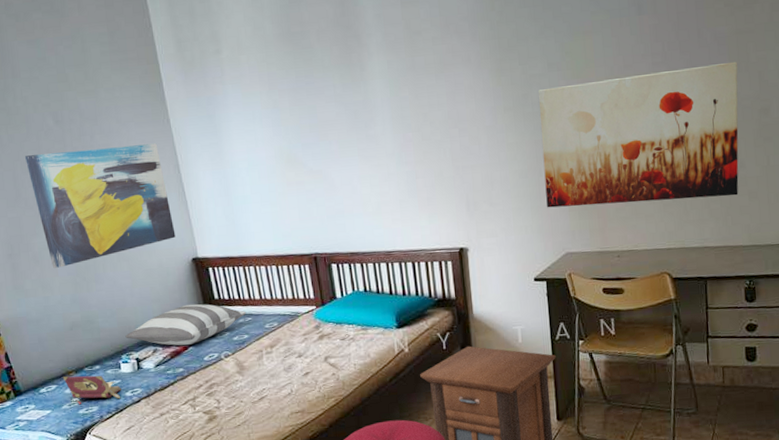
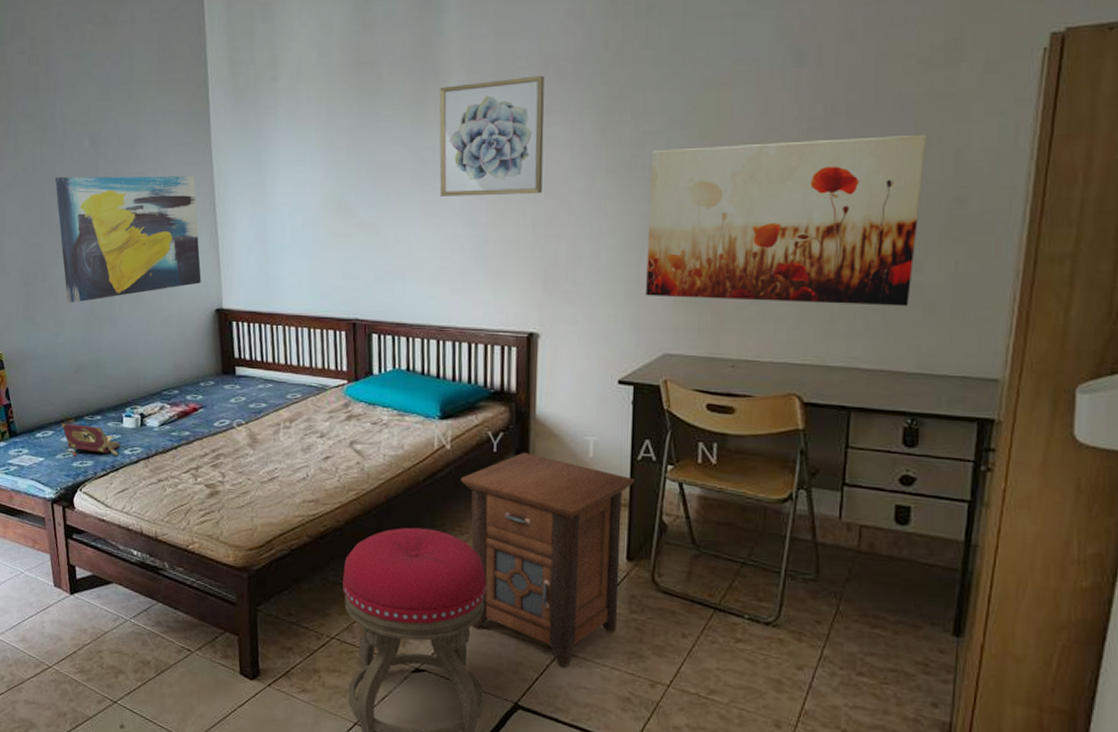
pillow: present [125,303,247,346] -> none [132,360,268,407]
wall art: none [361,34,456,142] -> present [439,75,545,196]

